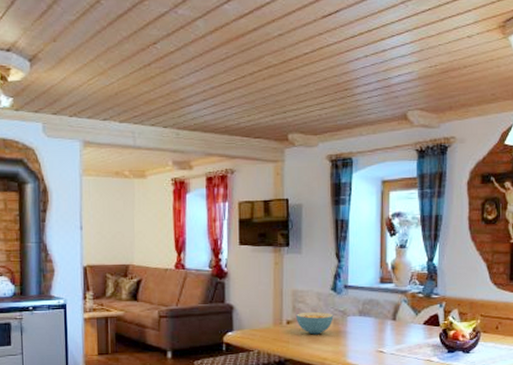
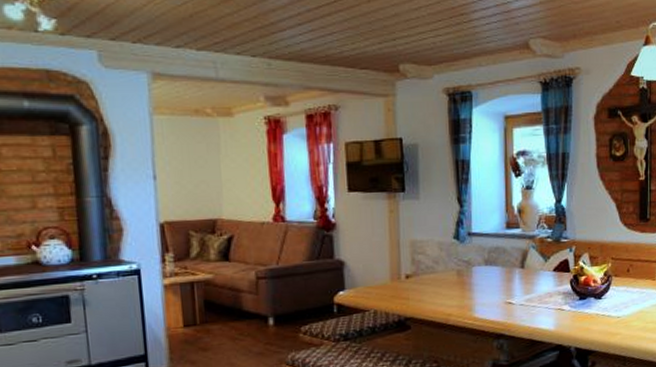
cereal bowl: present [297,311,334,335] -> none [416,263,458,289]

